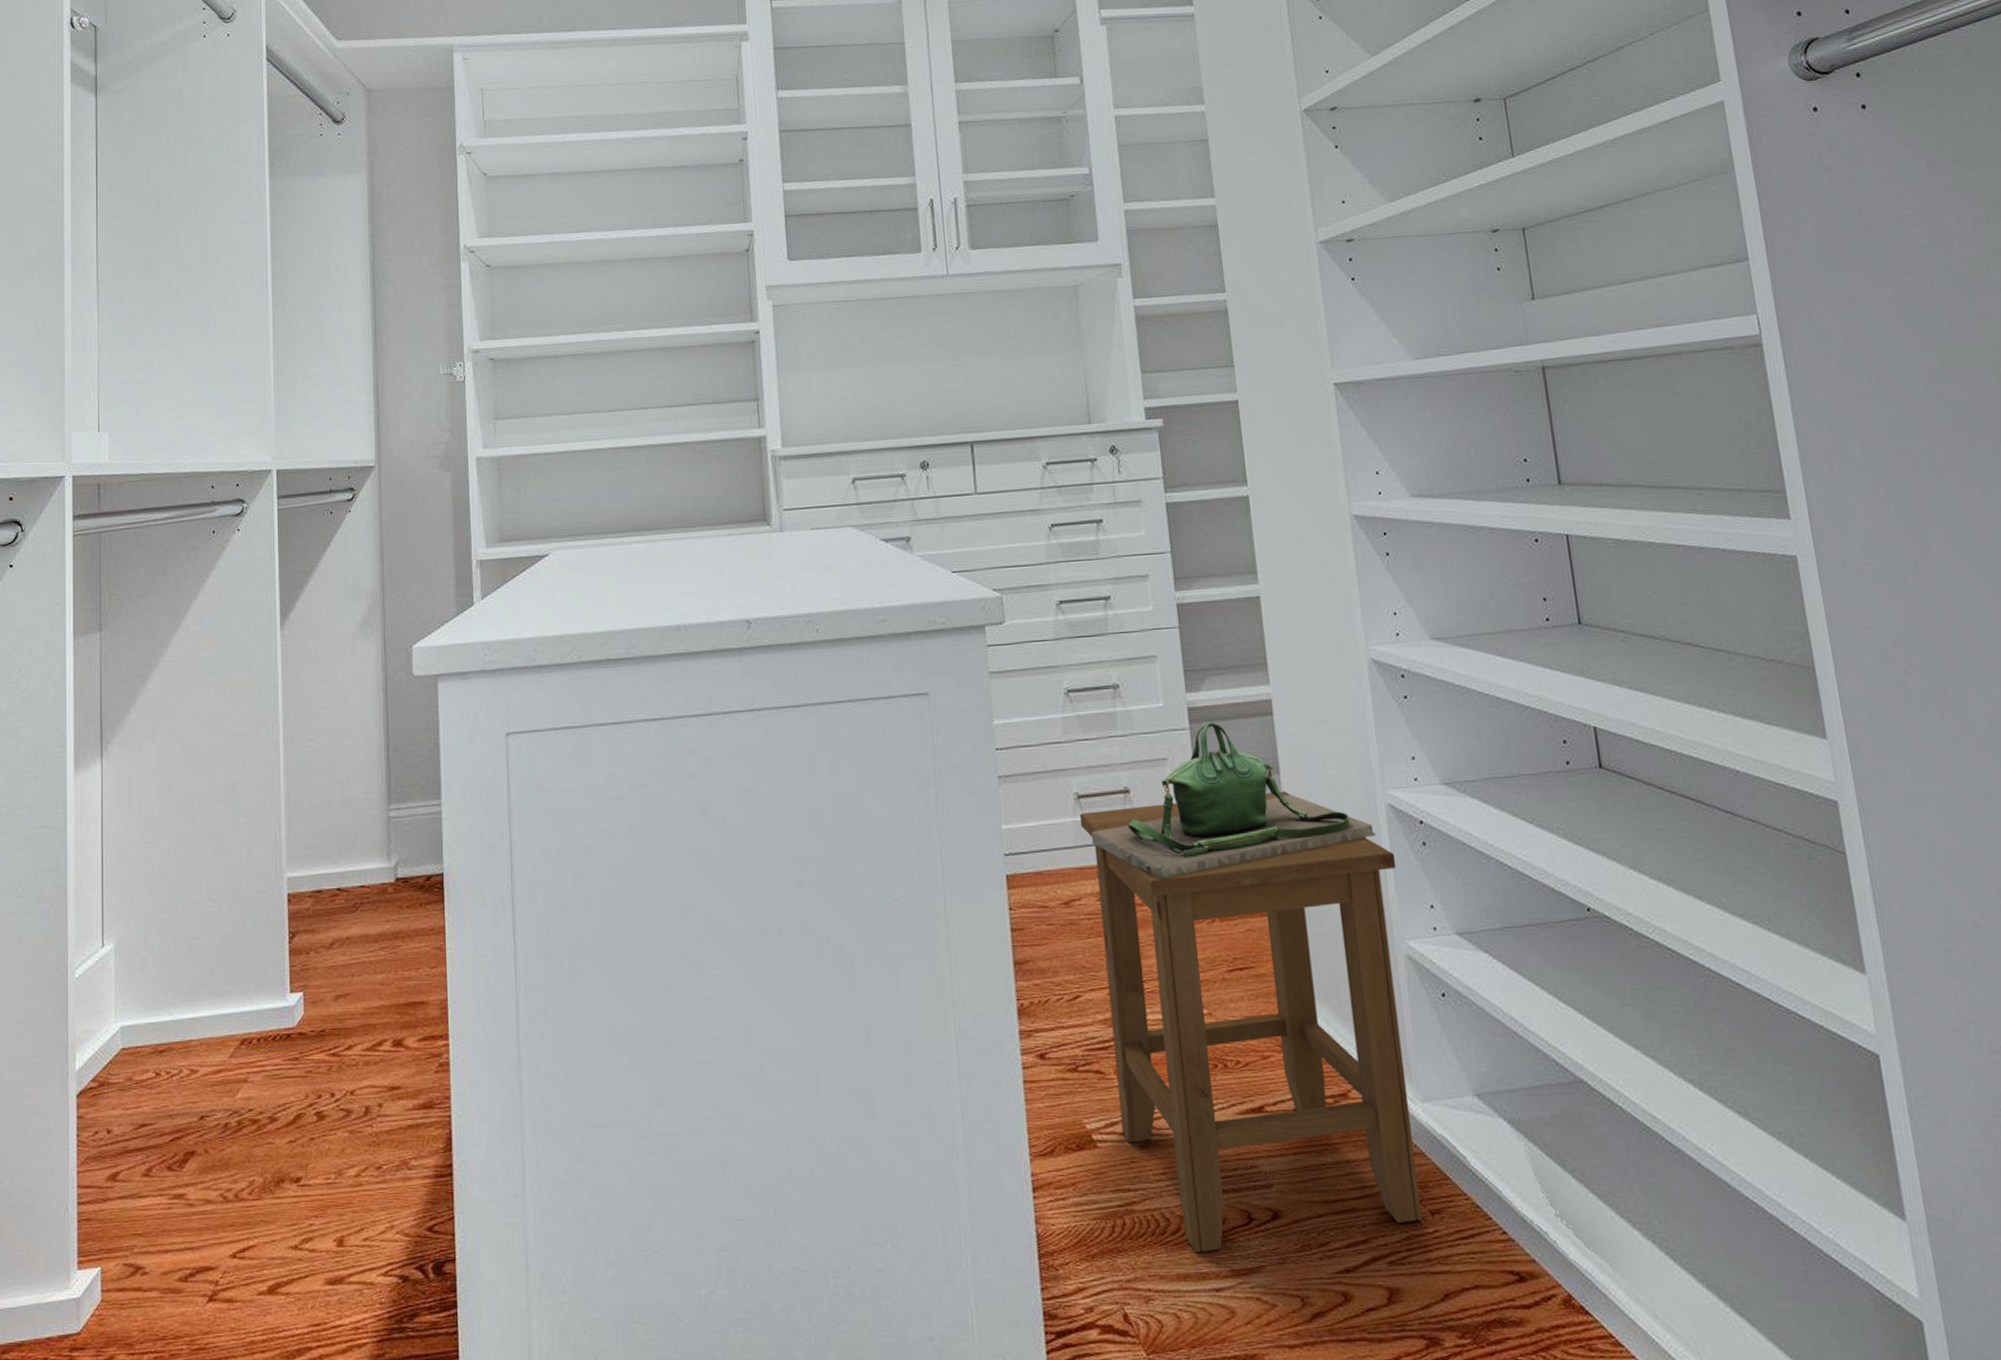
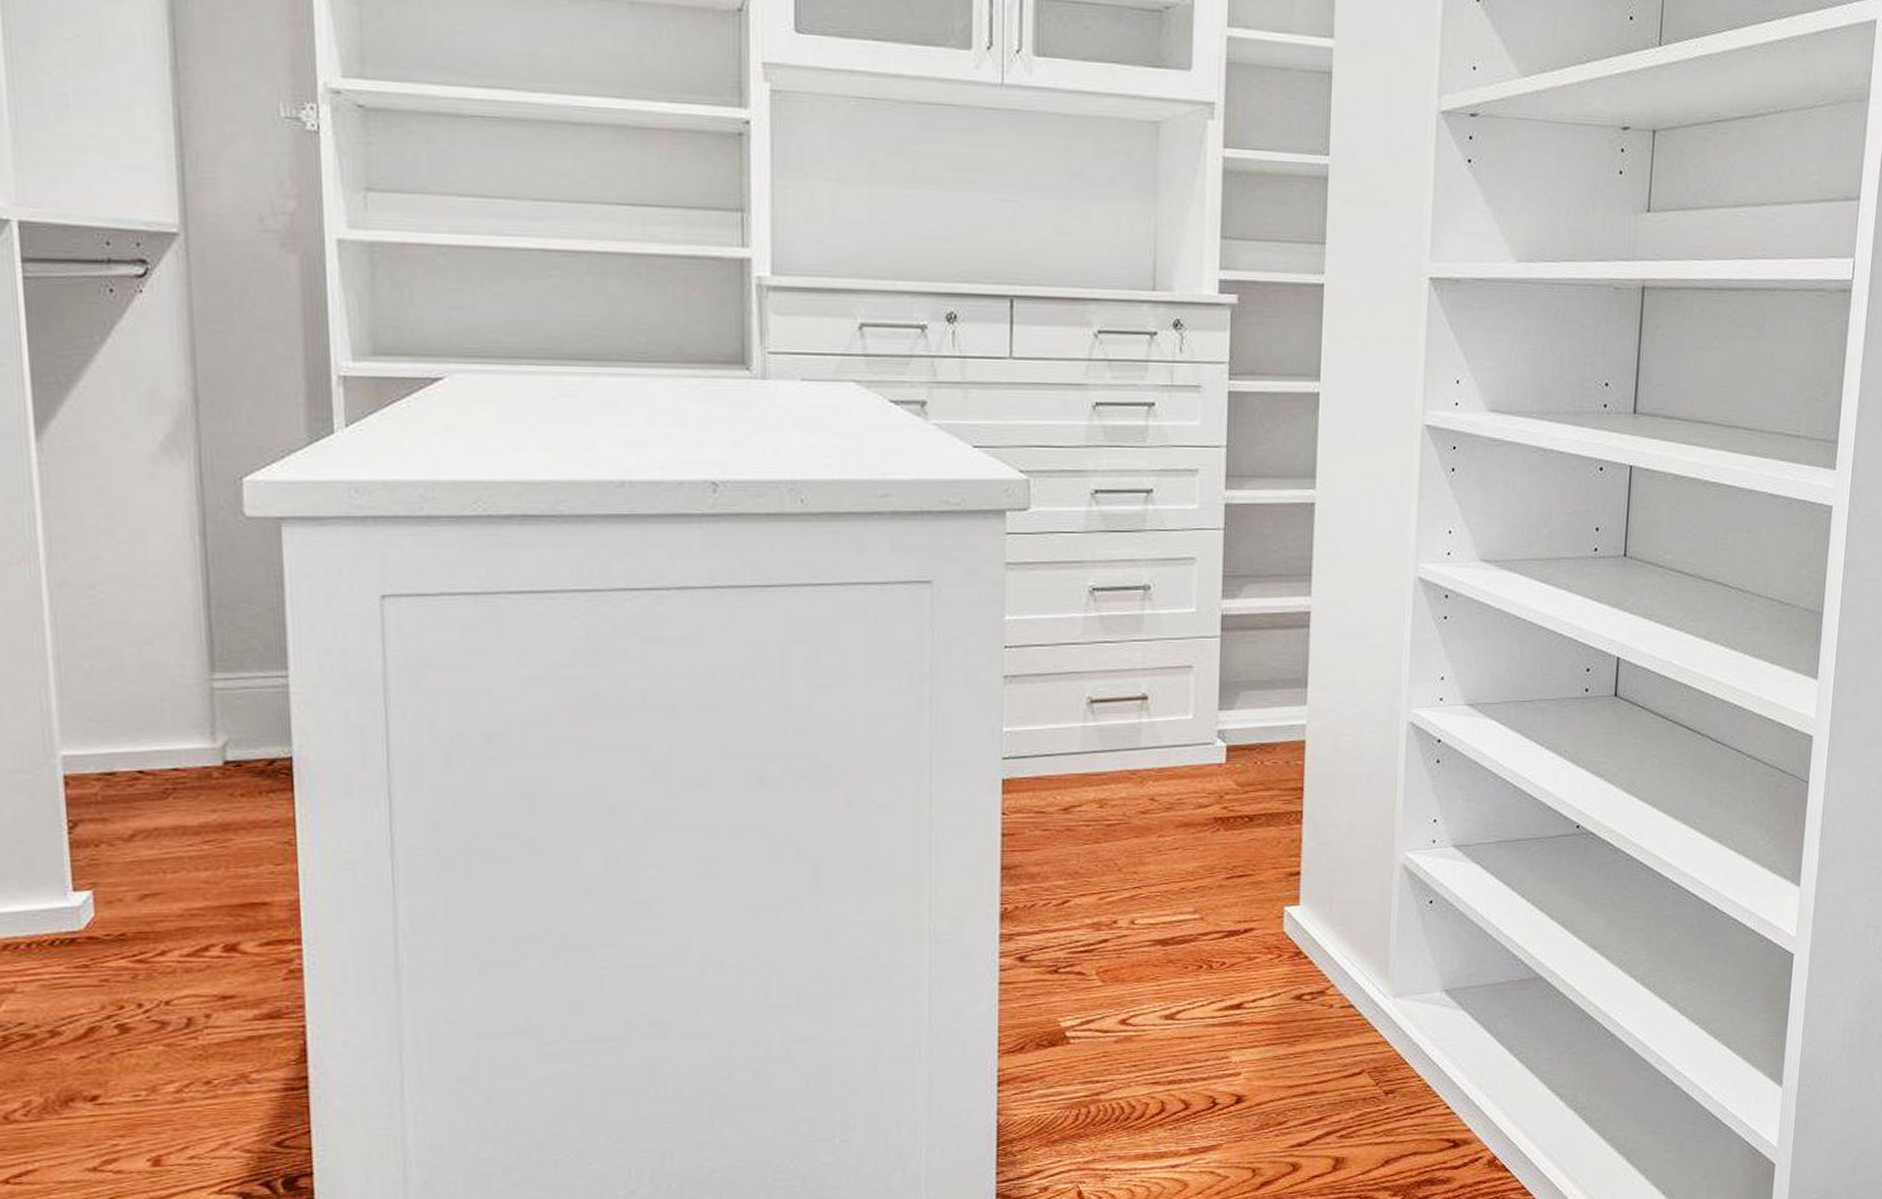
stool: present [1079,791,1423,1253] -> none [1090,705,1409,1136]
handbag: present [1091,722,1376,880] -> none [1100,631,1393,789]

